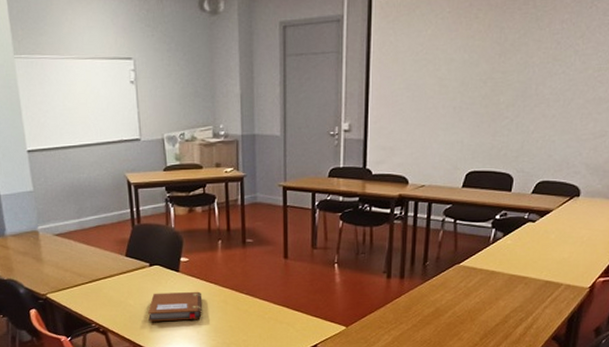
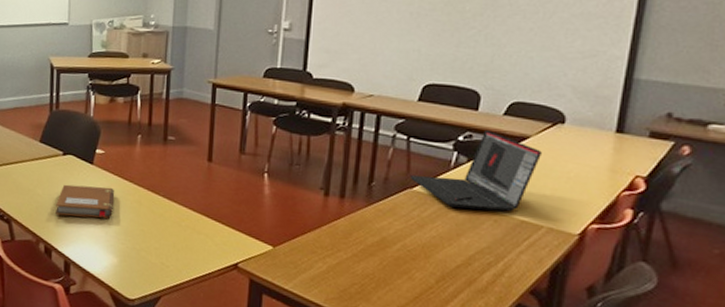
laptop: none [457,207,562,276] -> present [409,129,542,213]

